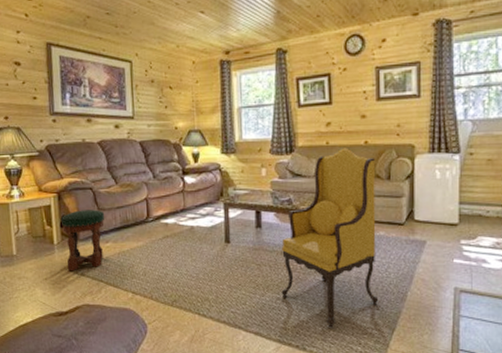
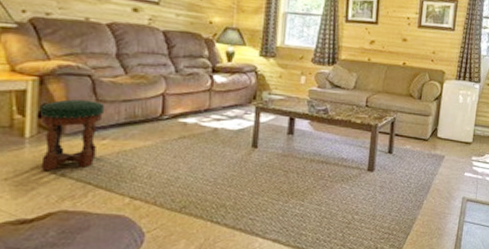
armchair: present [281,148,379,328] -> none [306,66,411,234]

